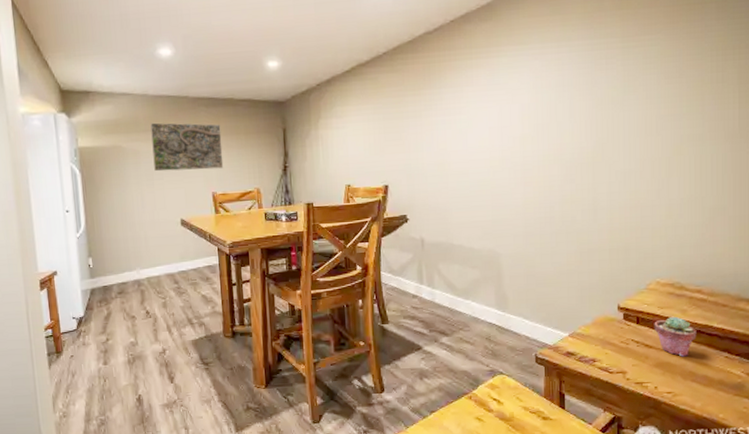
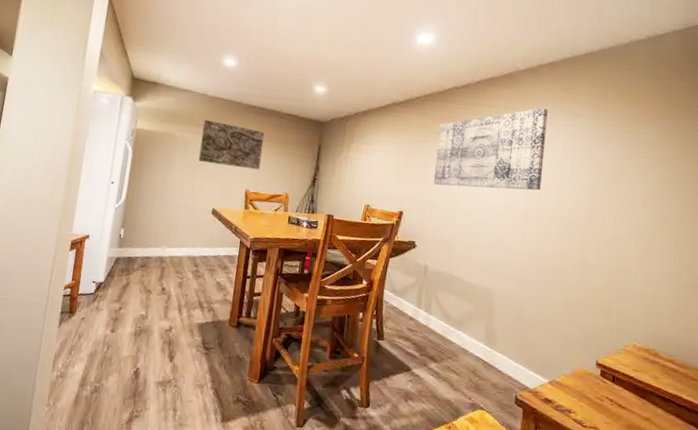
wall art: none [415,37,539,149] -> present [433,107,548,191]
potted succulent: present [654,316,697,357] -> none [628,380,667,423]

